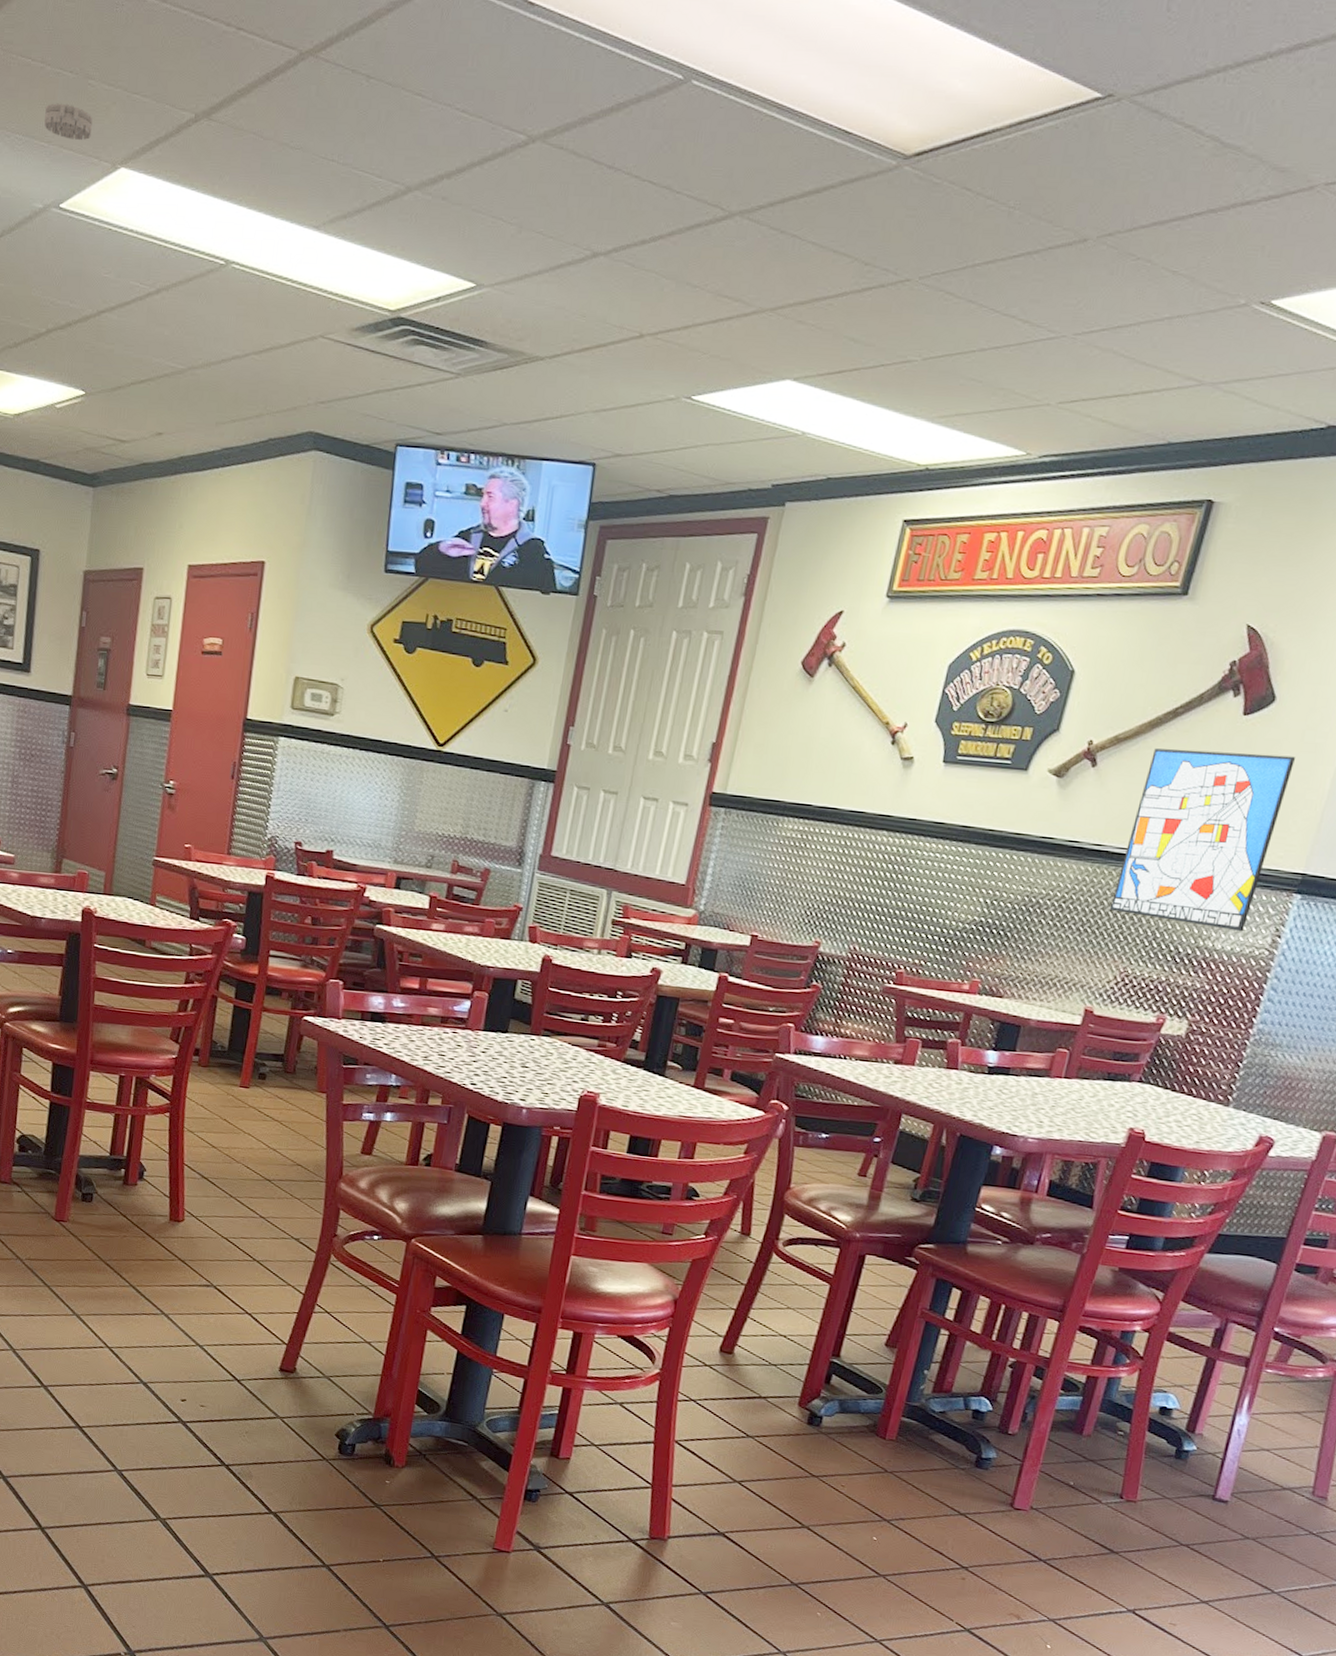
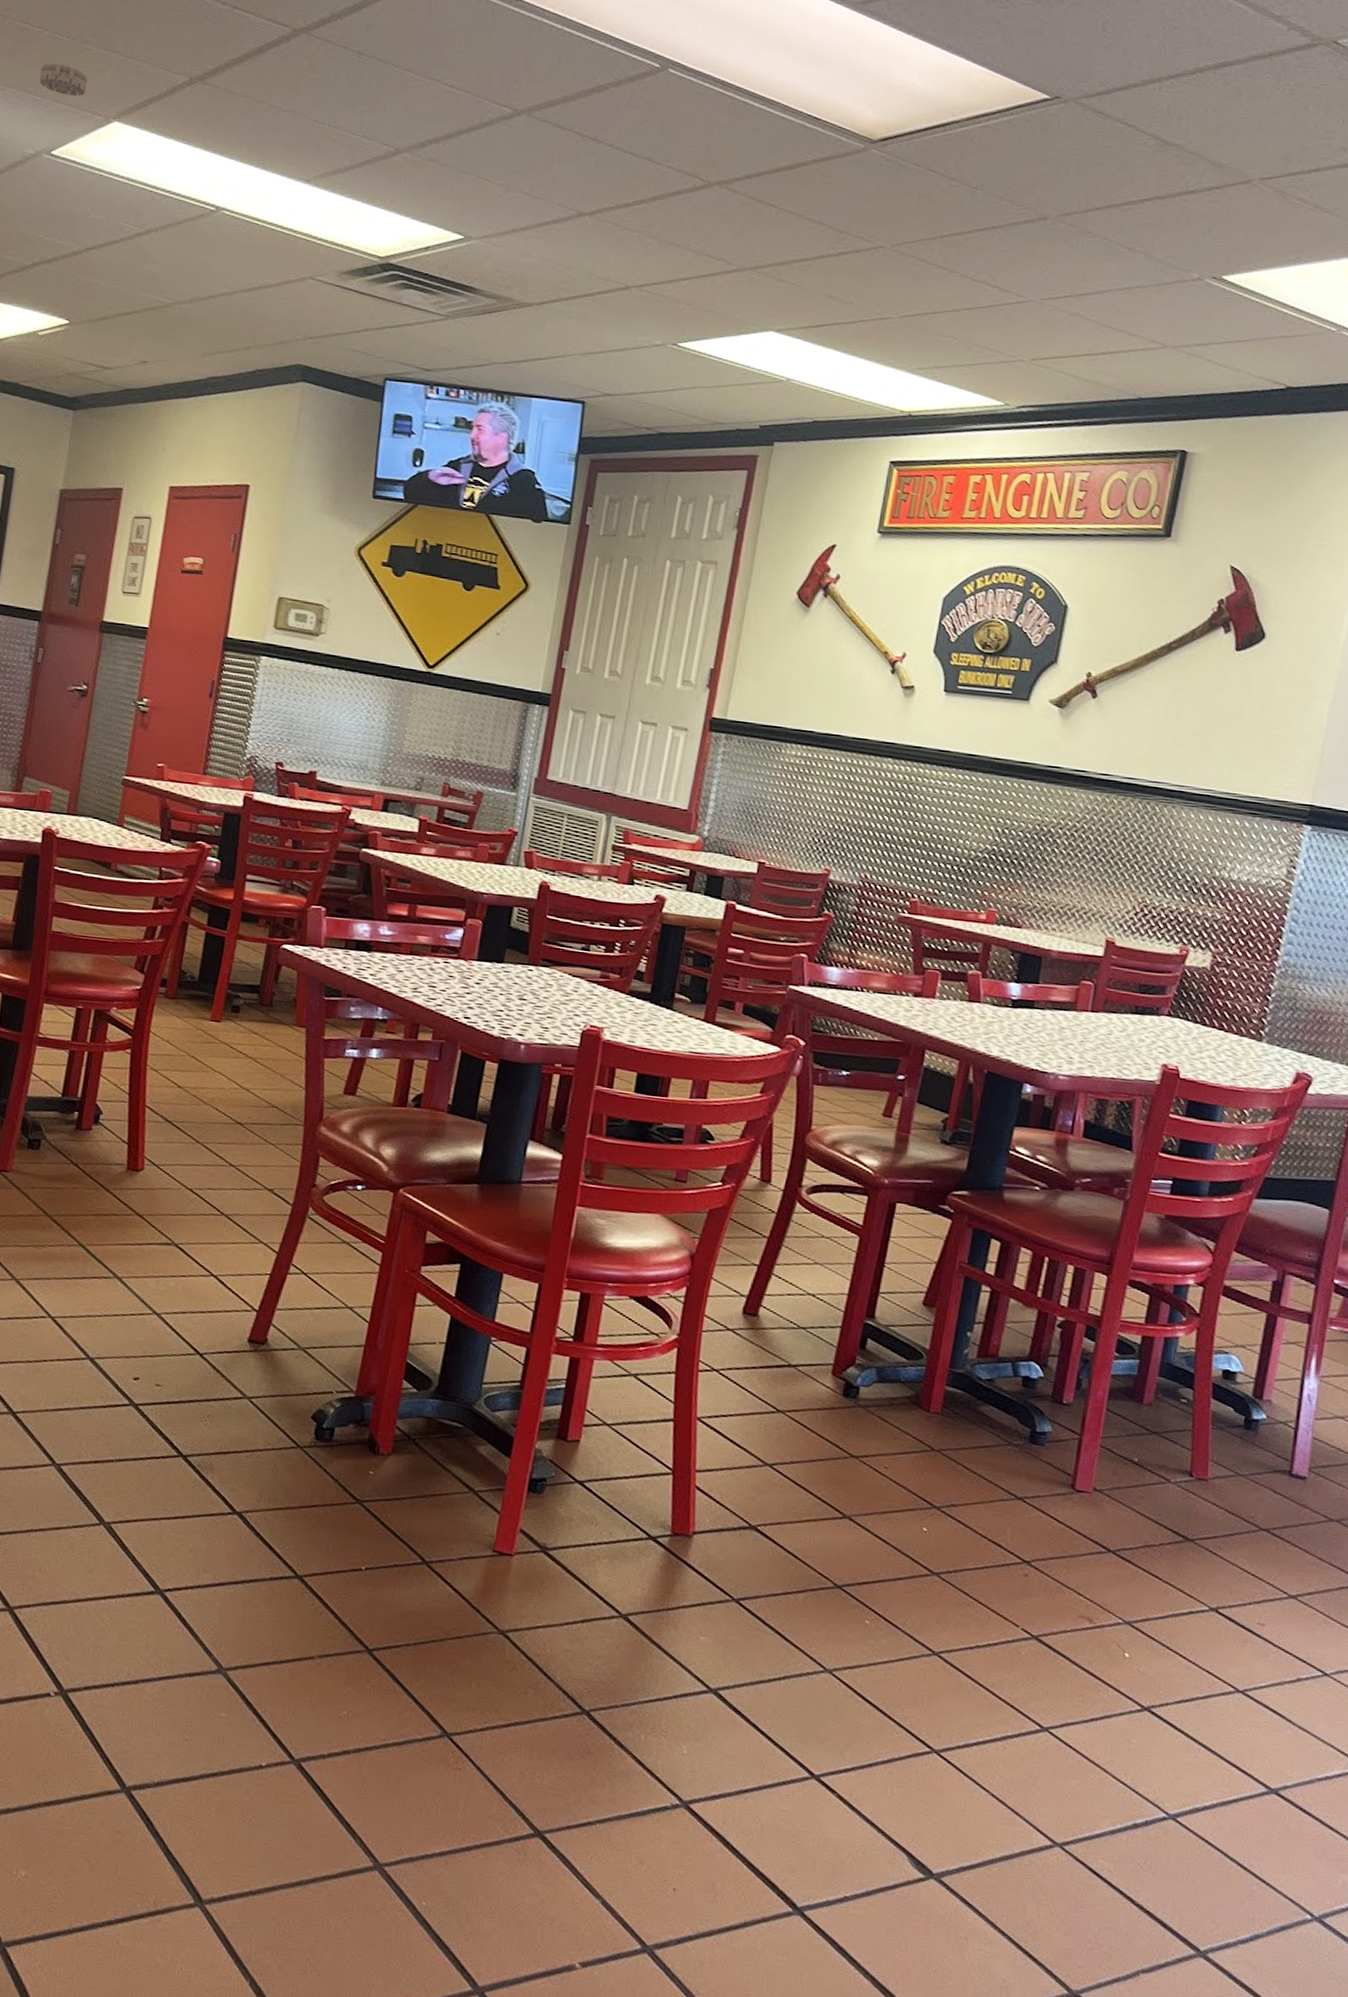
wall art: present [1109,748,1295,932] -> none [1122,681,1290,863]

